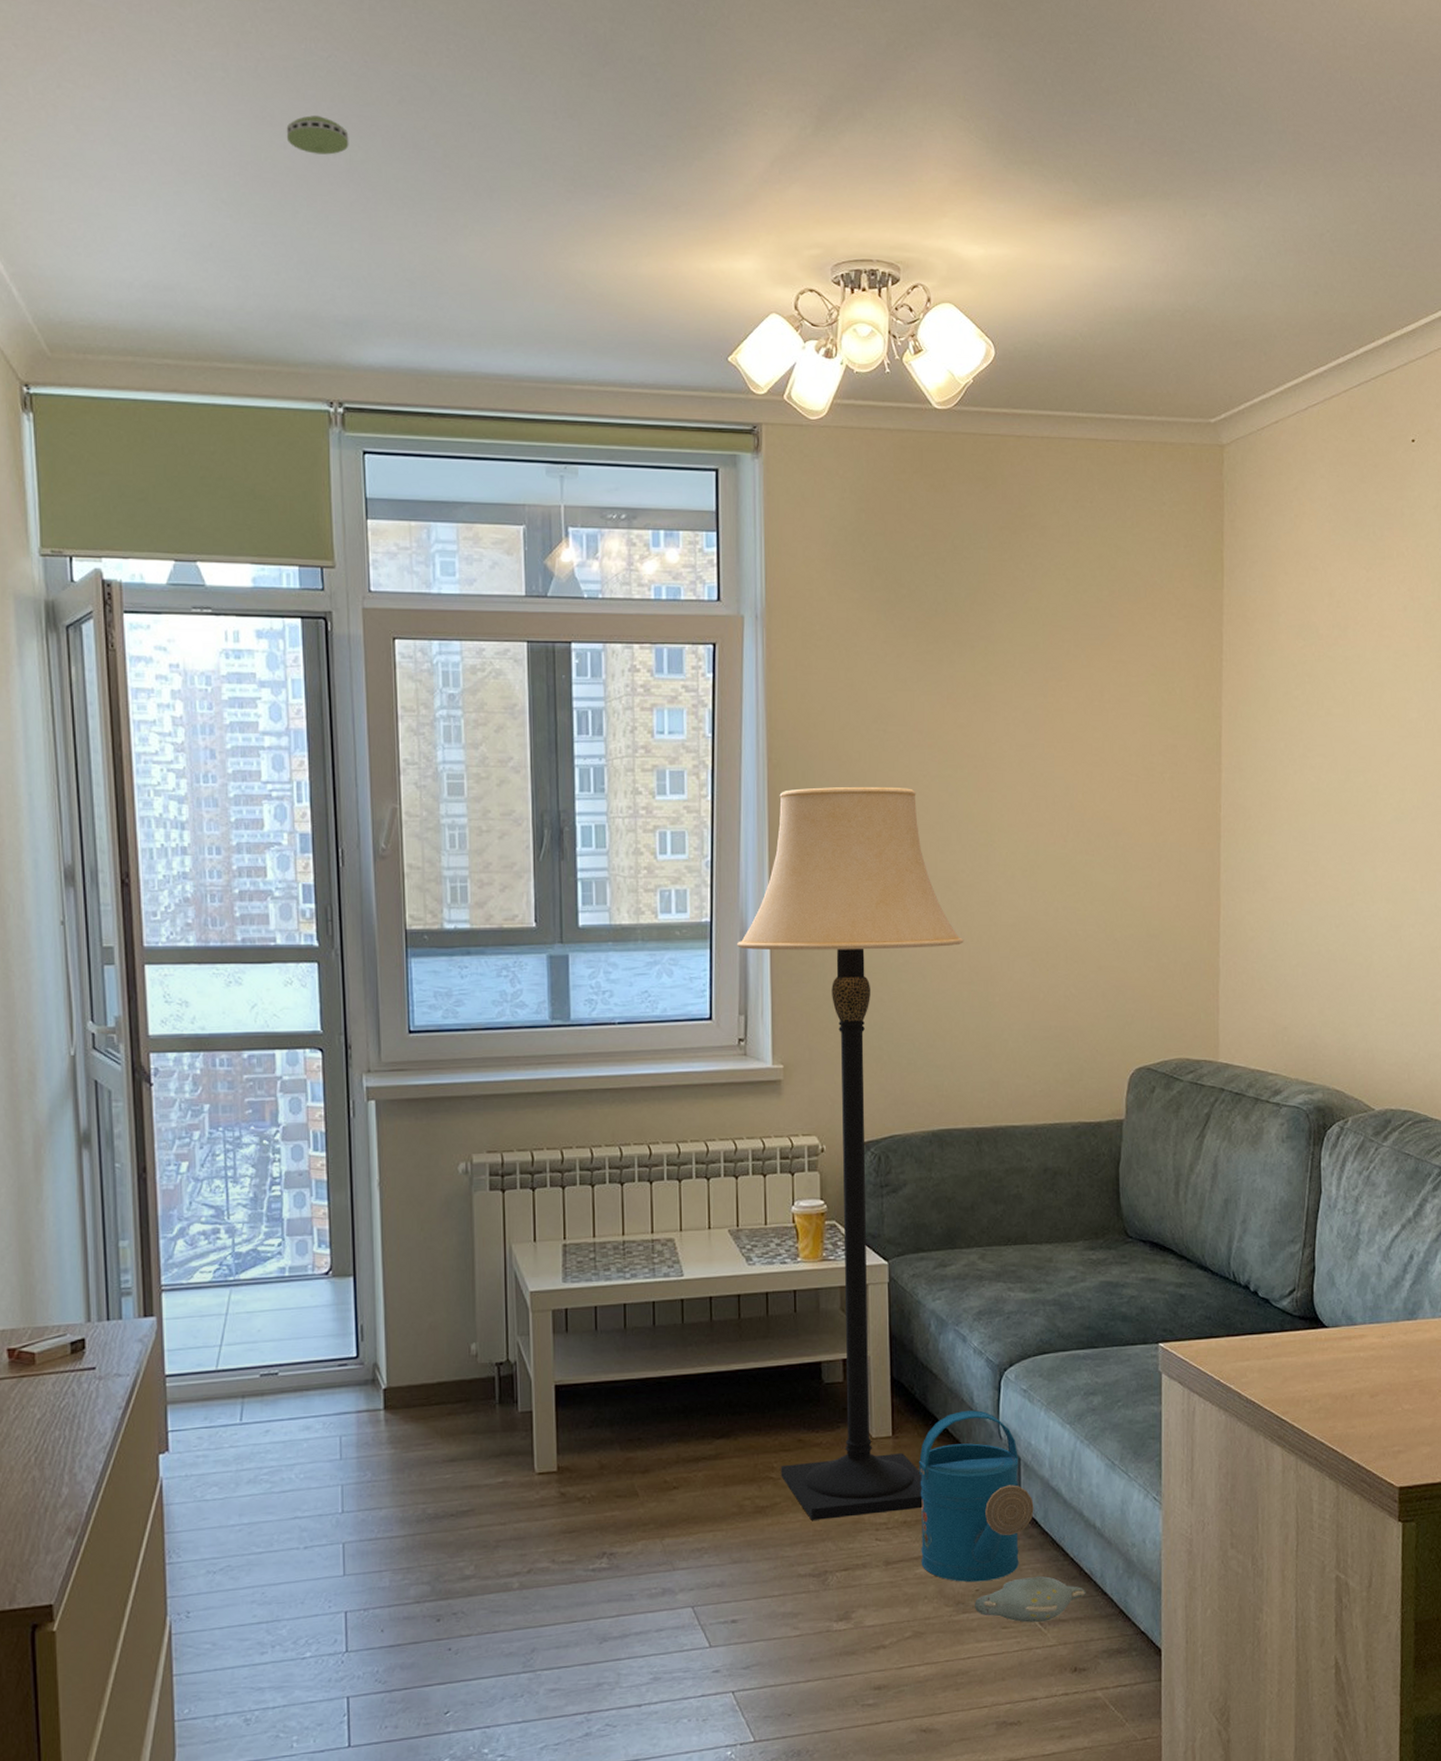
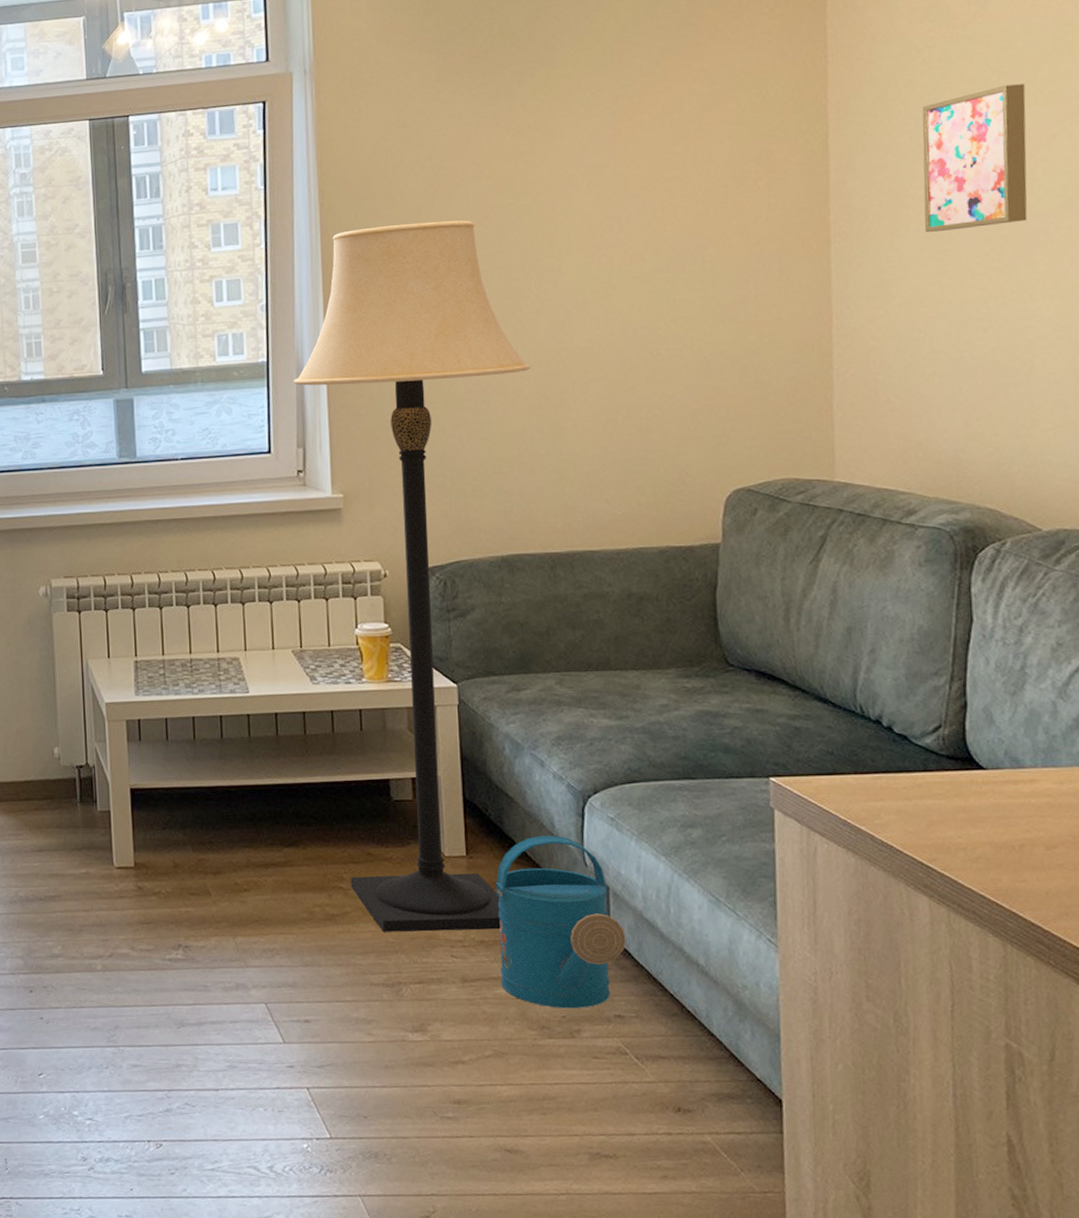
plush toy: present [975,1575,1086,1623] -> none [561,1008,689,1056]
wall art: none [1294,705,1373,835] -> present [922,84,1027,233]

